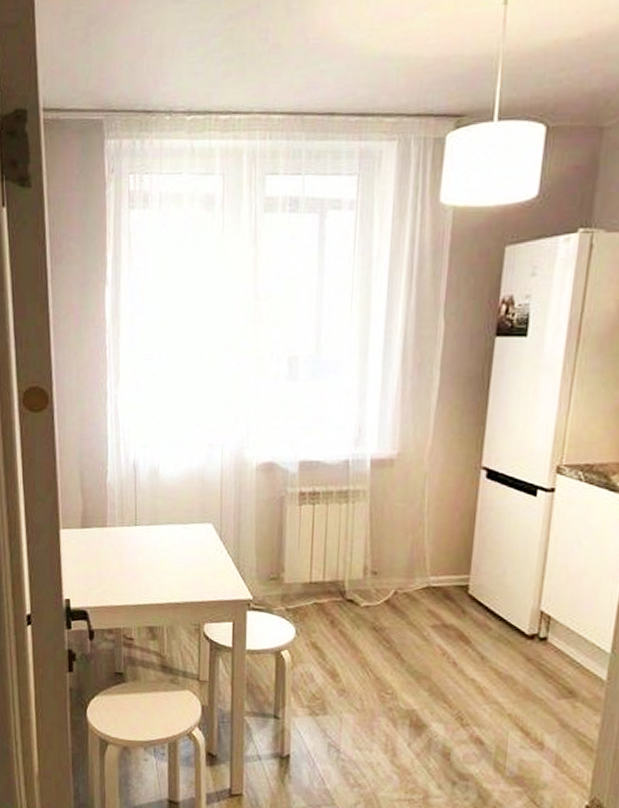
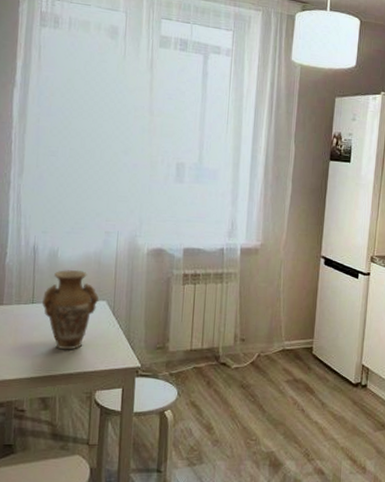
vase: none [144,489,204,577] -> present [41,270,99,350]

